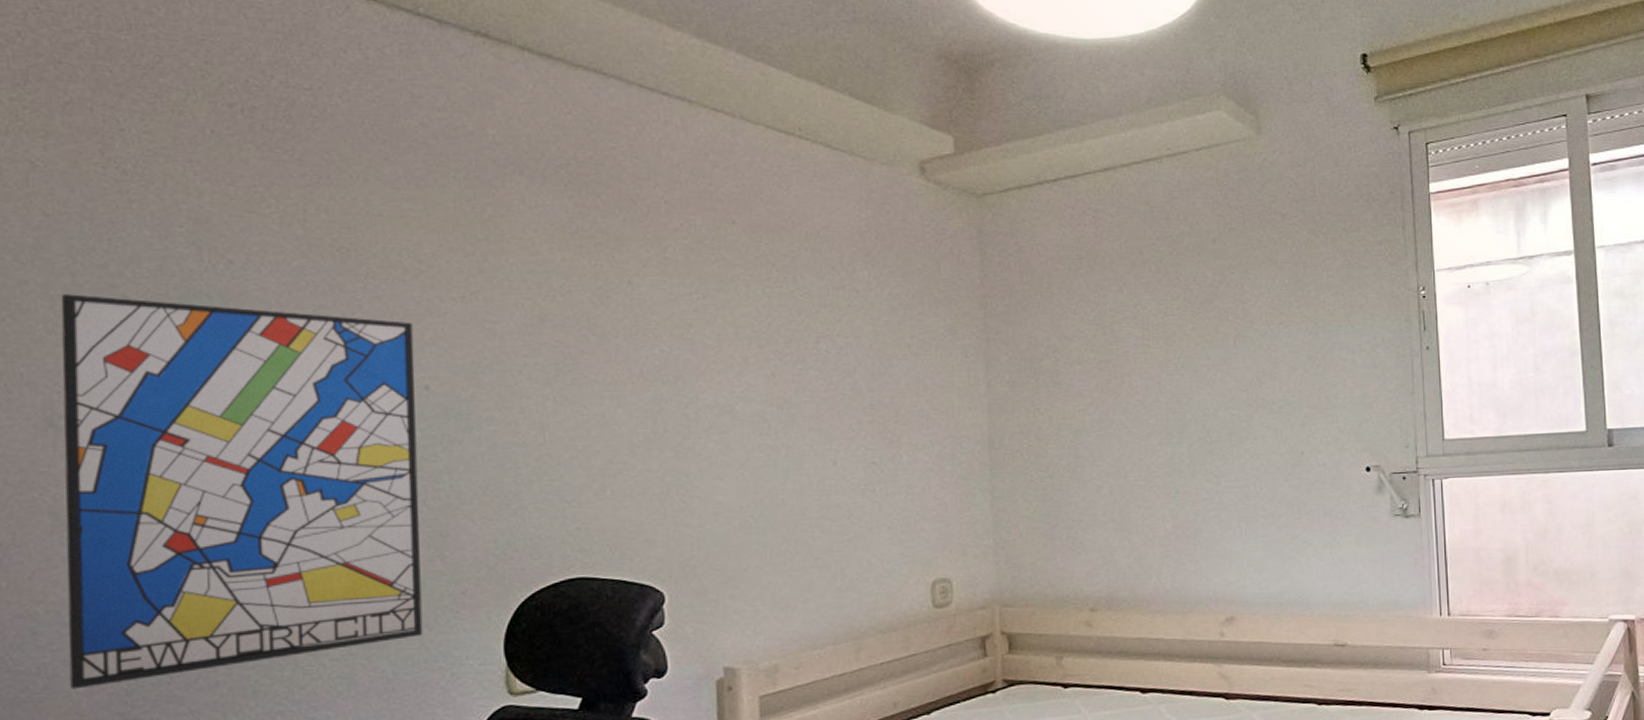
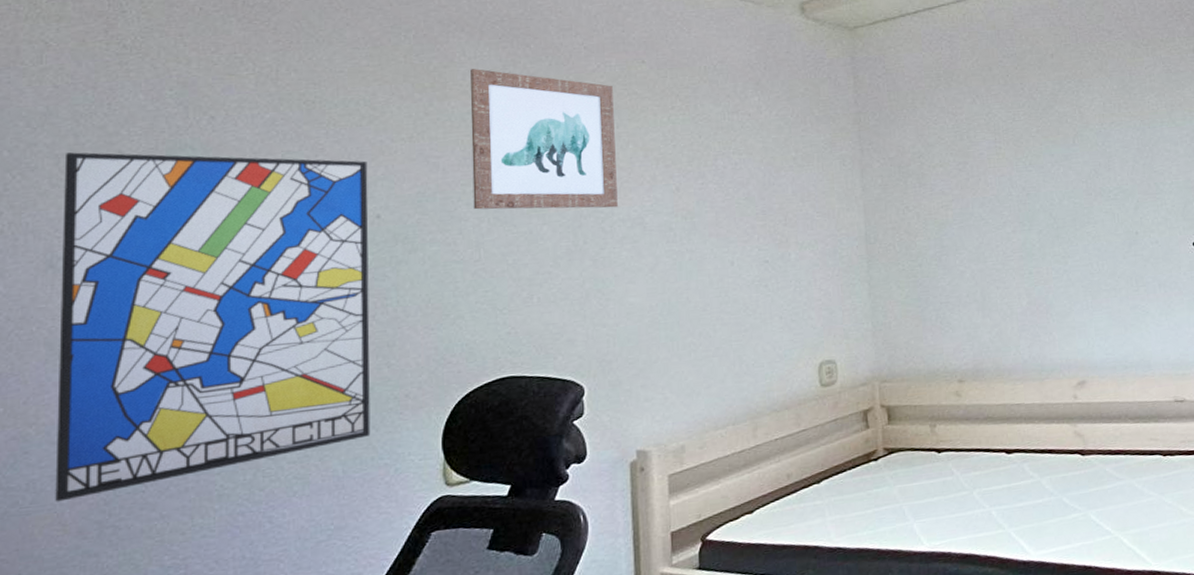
wall art: none [531,220,704,392] -> present [470,69,618,210]

